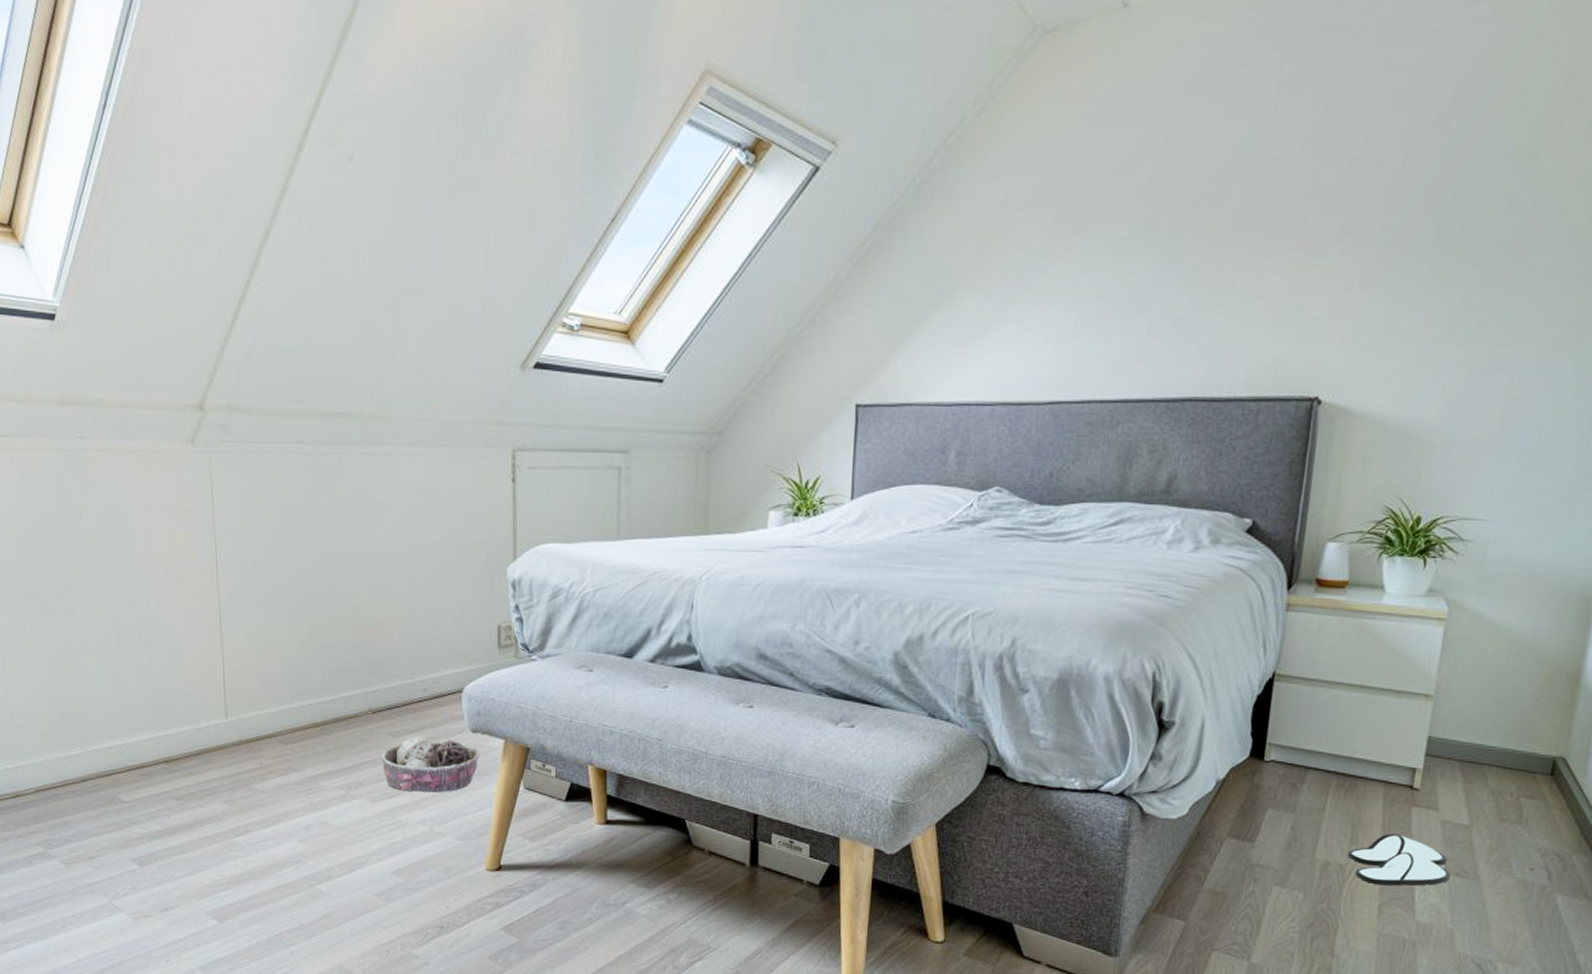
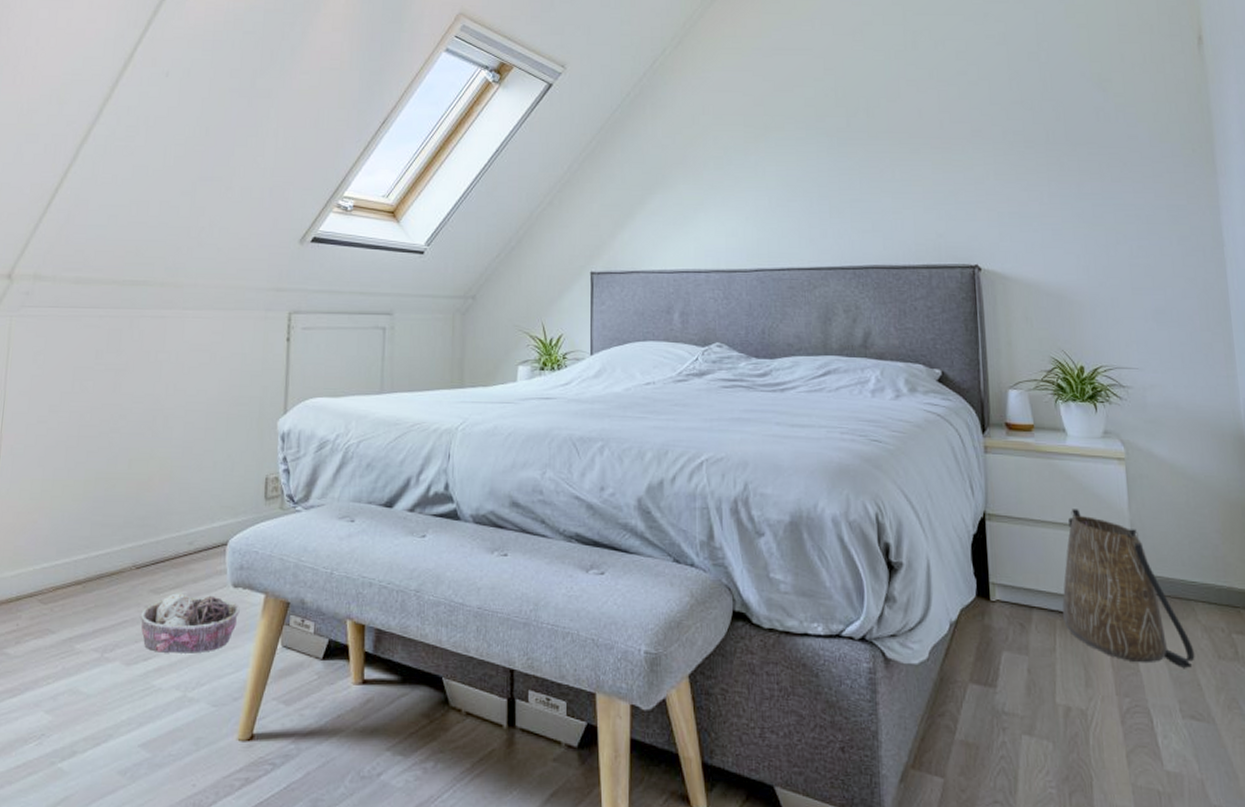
tote bag: none [1340,671,1475,829] -> present [1062,509,1195,668]
slippers: present [1347,834,1451,886] -> none [1085,675,1187,731]

